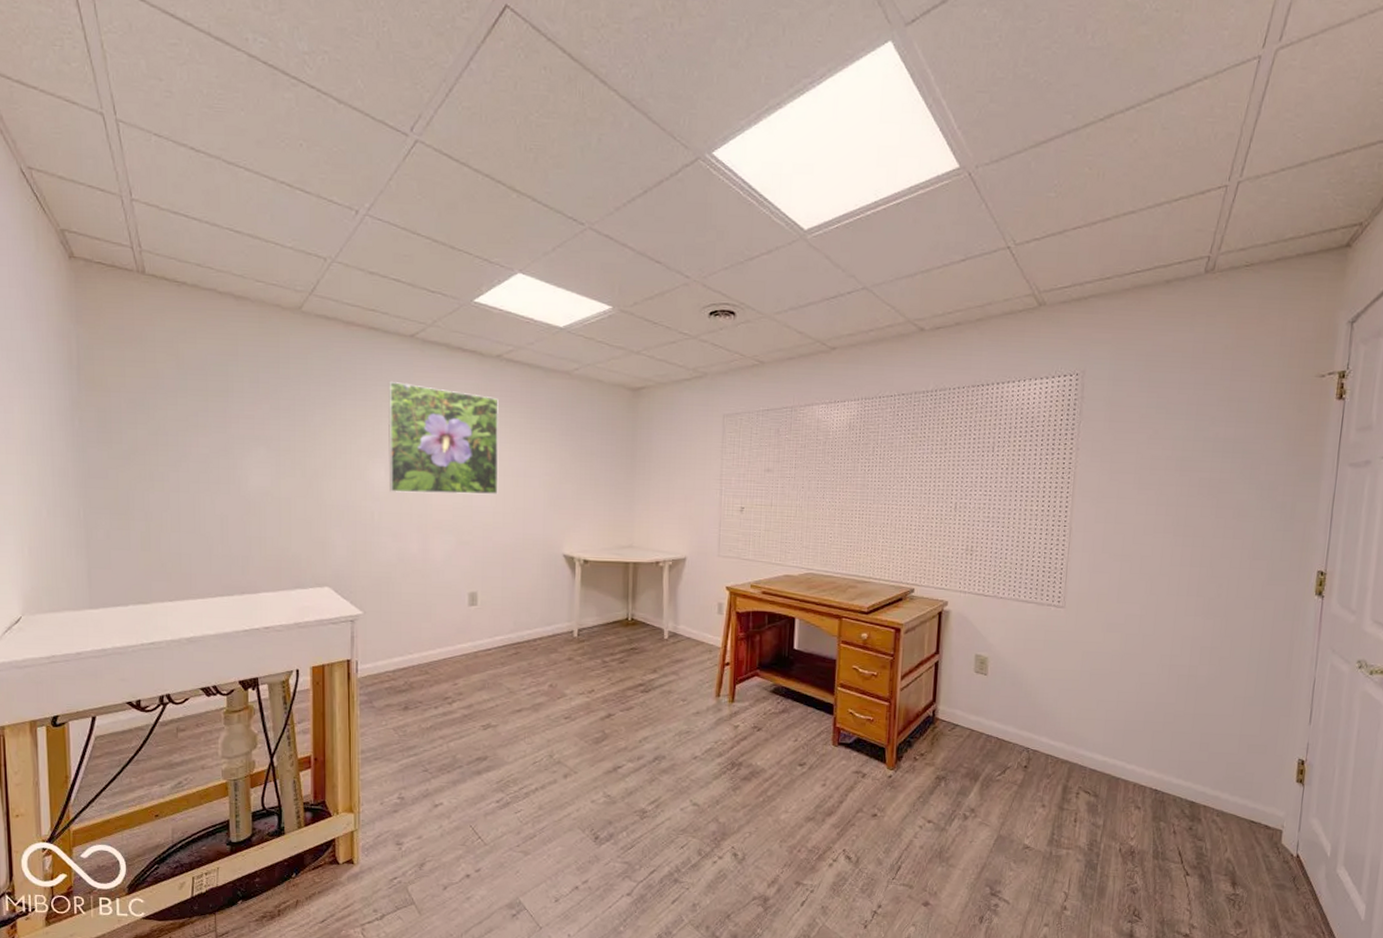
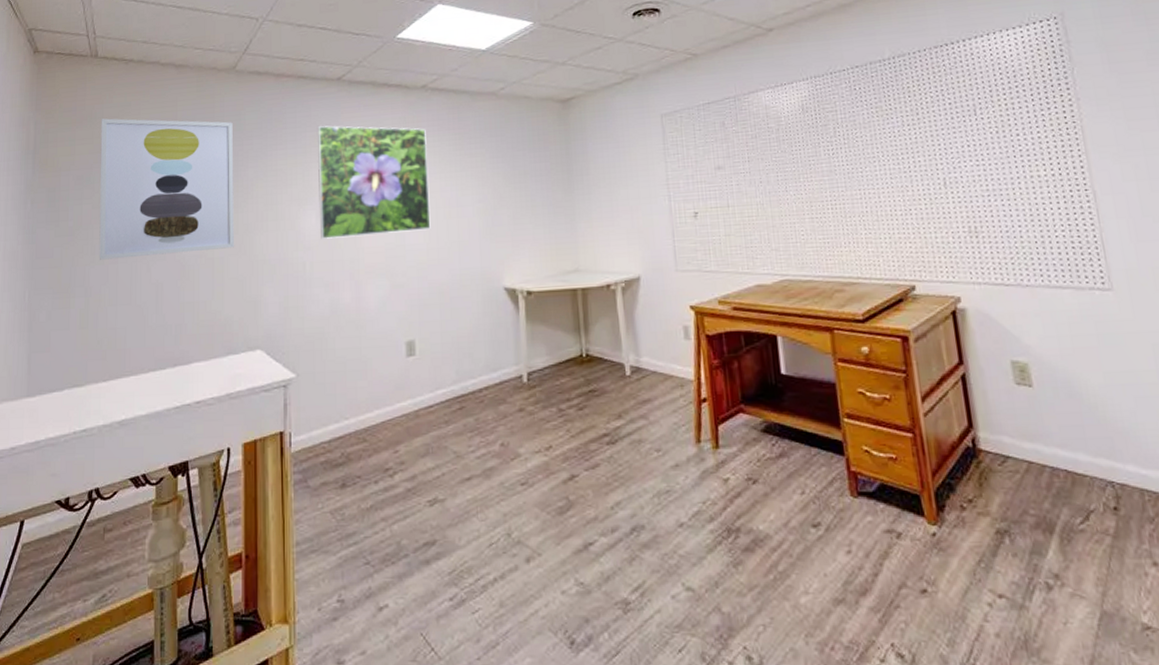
wall art: none [153,342,302,490] -> present [99,118,235,260]

